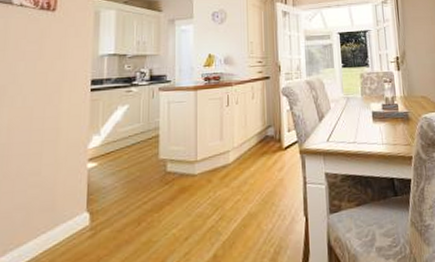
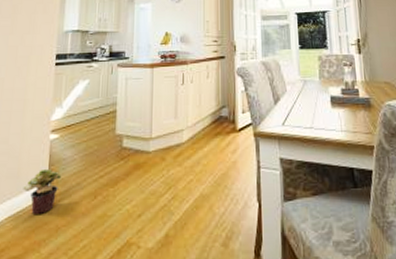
potted plant: none [59,198,102,248] -> present [23,168,62,216]

